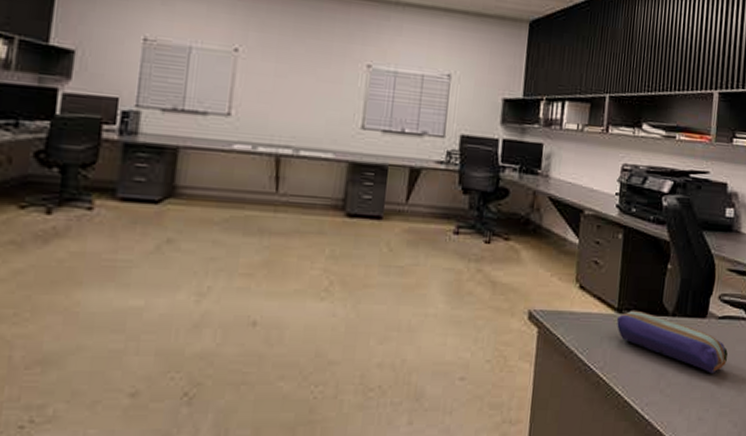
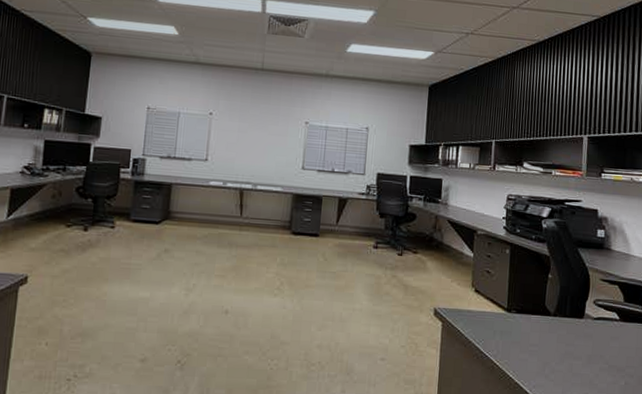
pencil case: present [617,310,728,374] -> none [507,310,603,364]

